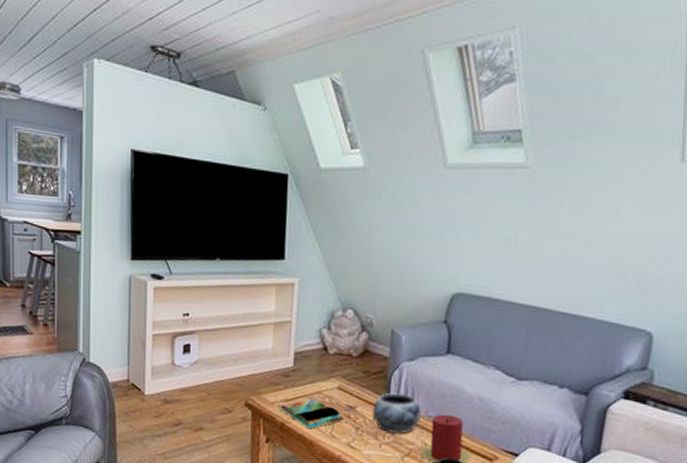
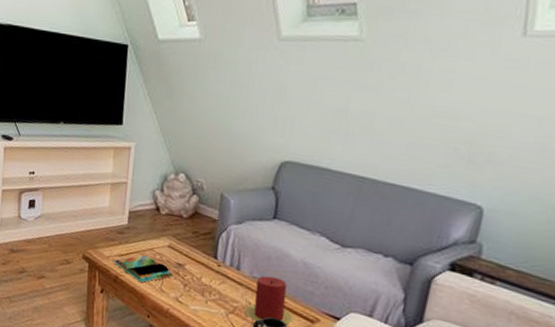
decorative bowl: present [372,392,422,434] -> none [200,252,247,293]

